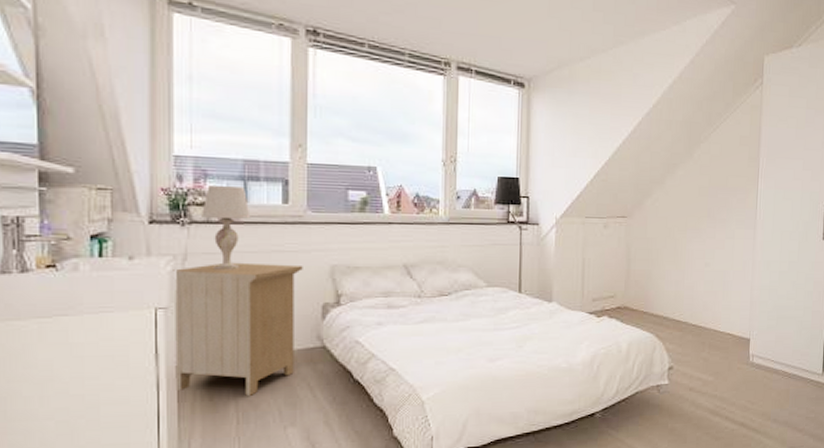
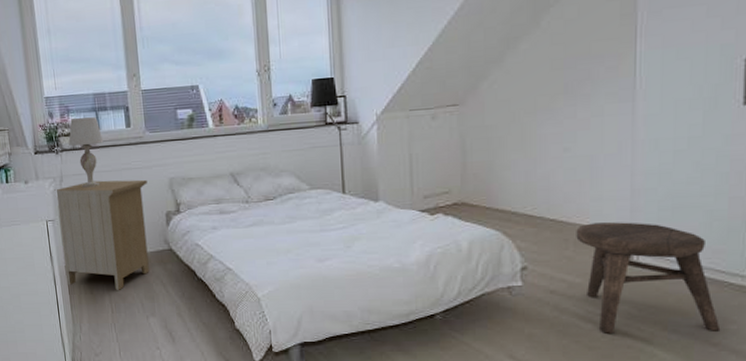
stool: none [710,328,804,425] -> present [576,222,721,333]

